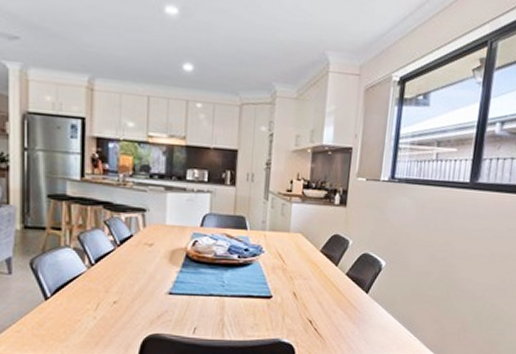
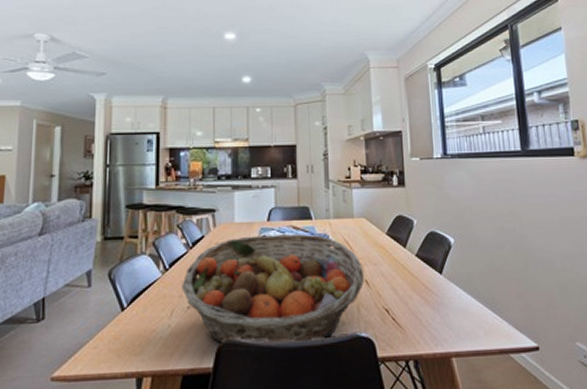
fruit basket: none [108,239,294,343] -> present [182,233,365,345]

